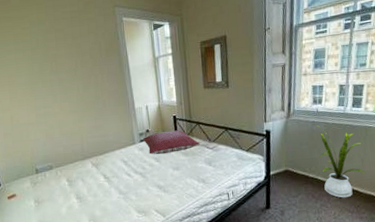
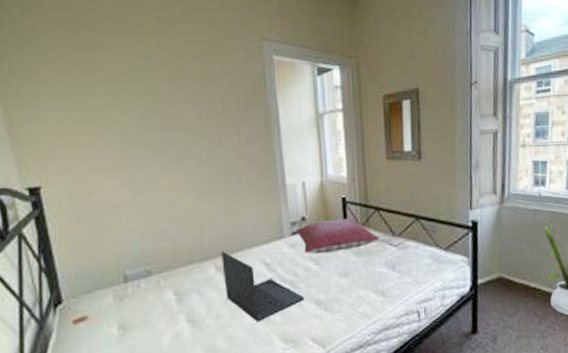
laptop: none [95,153,150,199] -> present [221,251,305,321]

